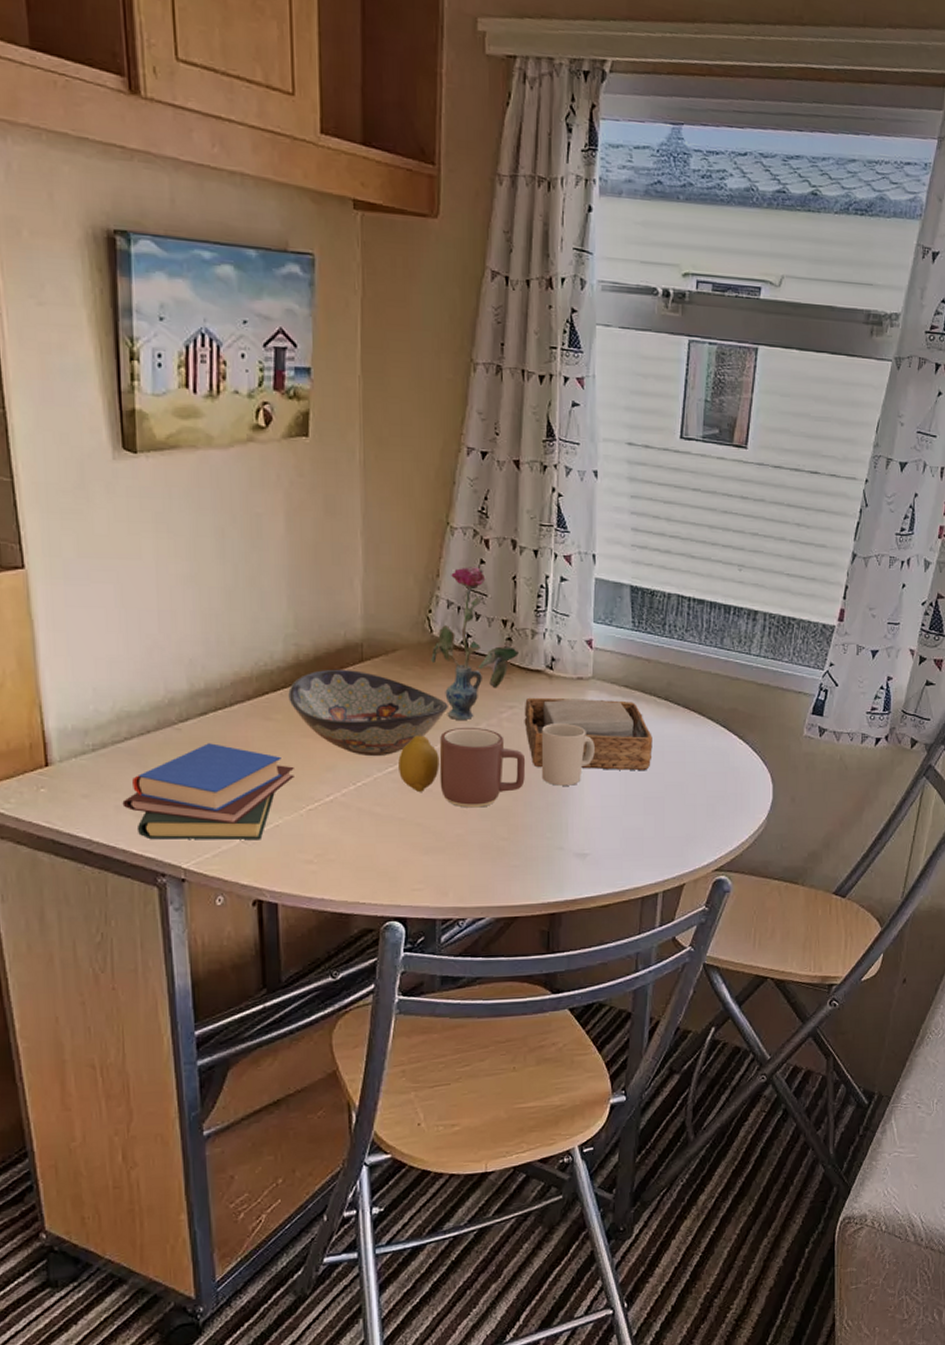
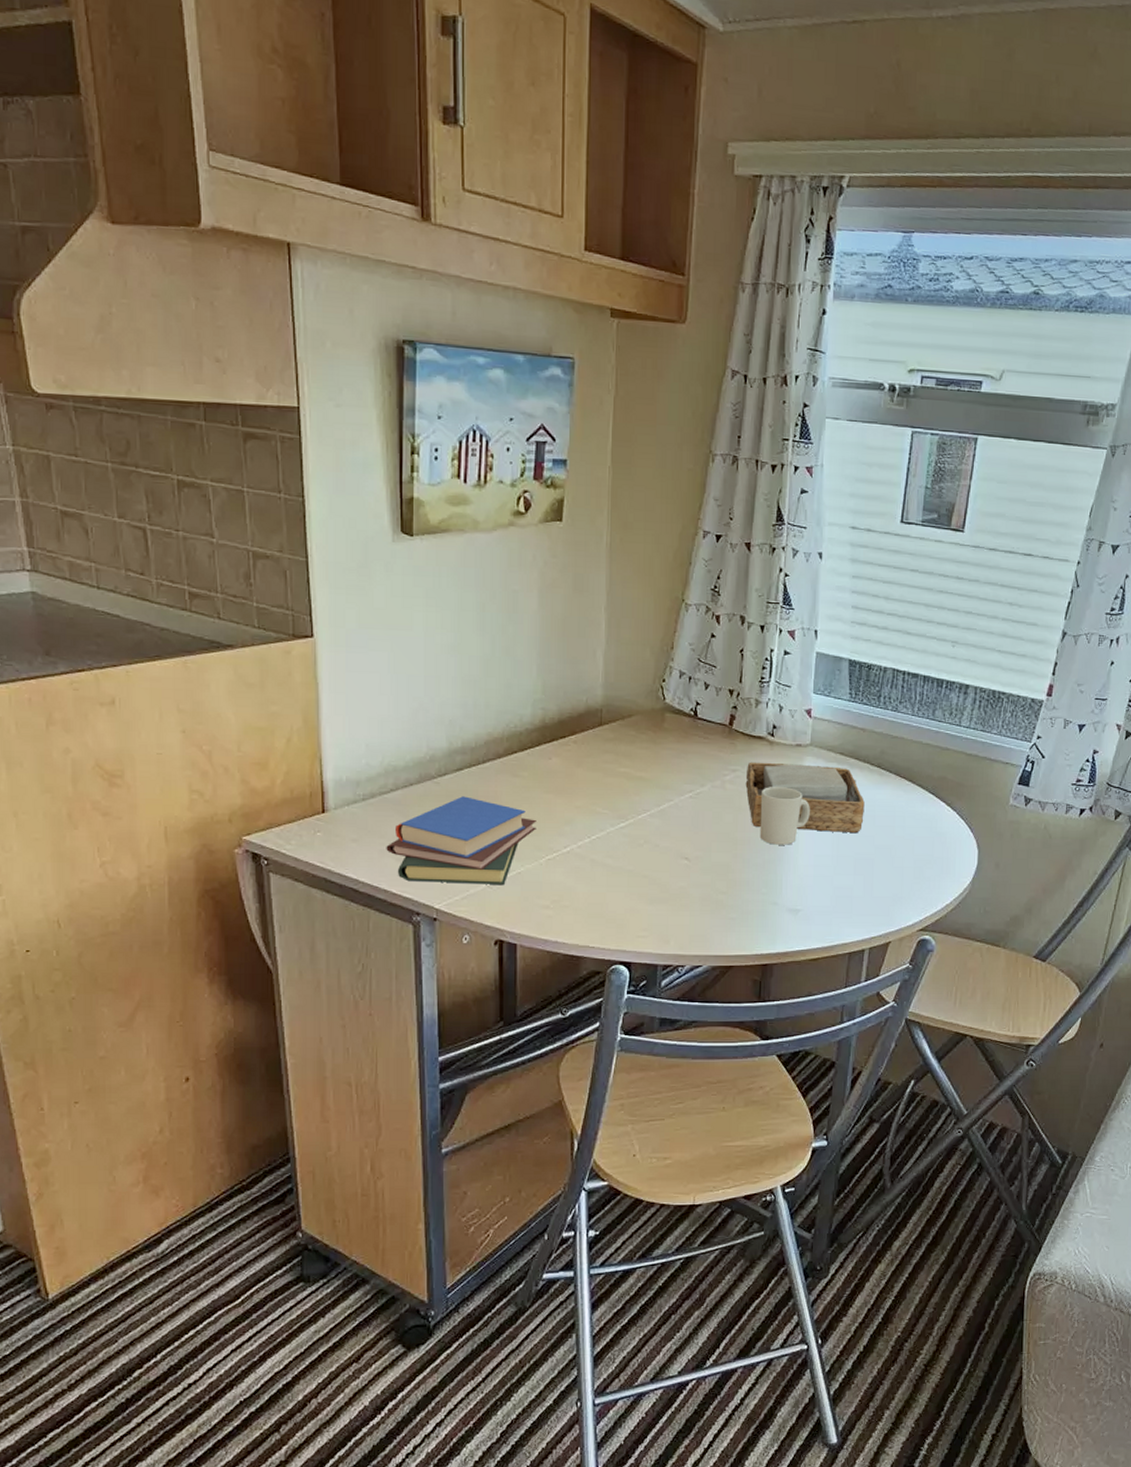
decorative bowl: present [288,669,448,757] -> none [534,731,677,813]
fruit: present [398,735,439,792] -> none [629,794,667,846]
vase: present [431,565,519,720] -> none [663,639,743,781]
mug: present [439,727,526,808] -> none [666,787,746,863]

